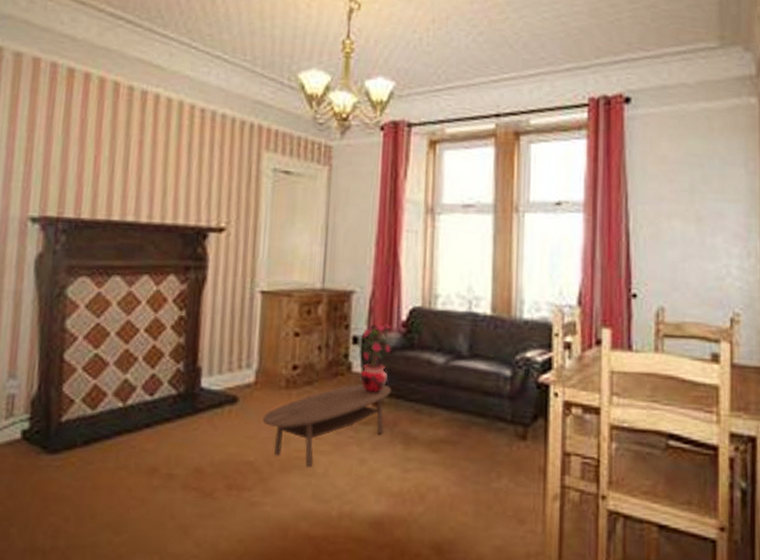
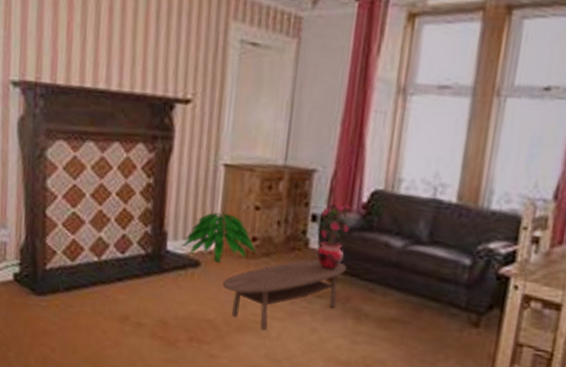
indoor plant: none [217,341,298,396] -> present [181,211,257,263]

